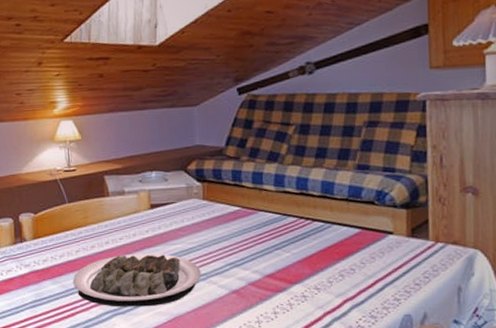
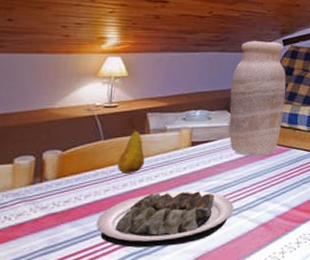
fruit: none [83,188,108,236] -> present [117,125,145,174]
vase: none [184,91,247,220] -> present [229,40,287,156]

